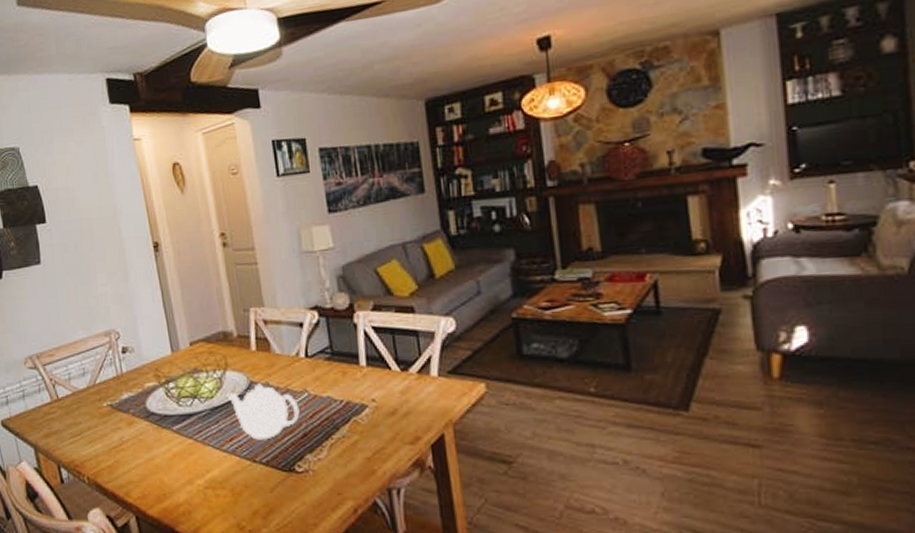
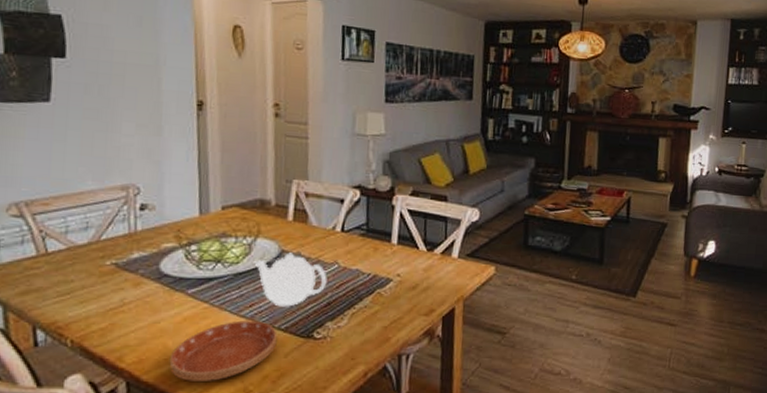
saucer: none [167,455,261,516] -> present [169,320,278,381]

